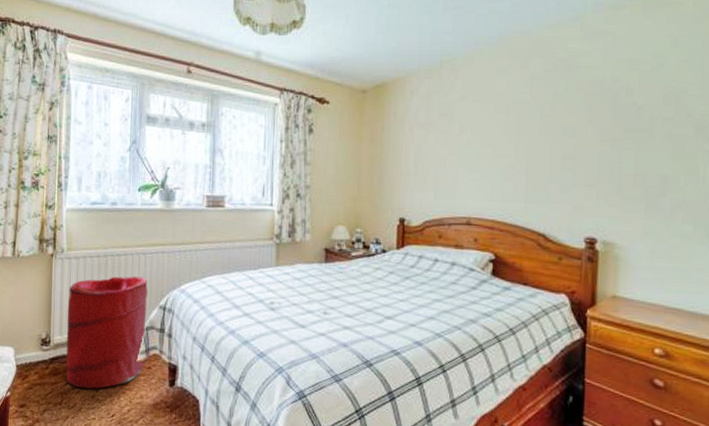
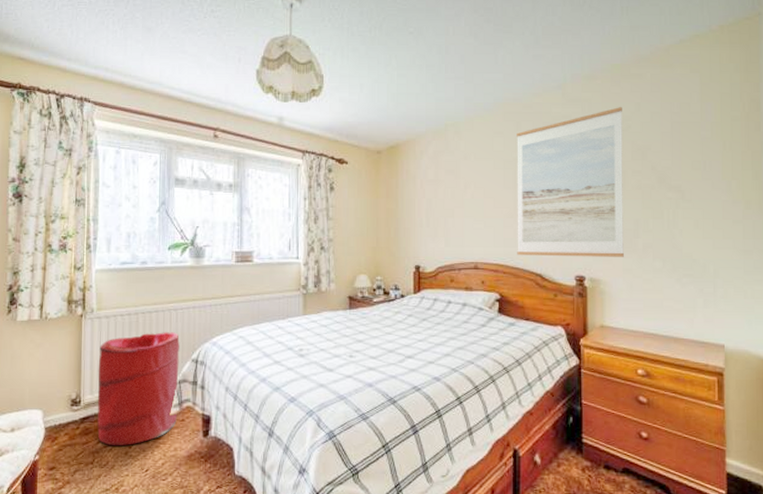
wall art: none [517,42,655,218] -> present [517,107,624,257]

